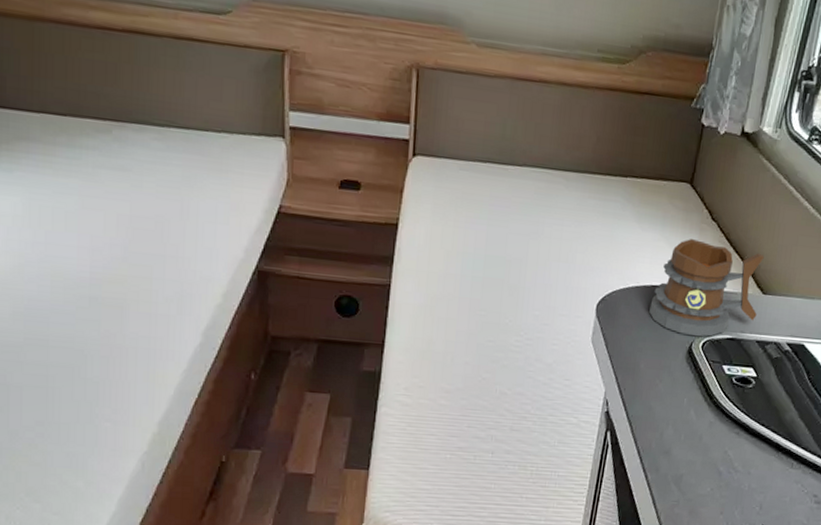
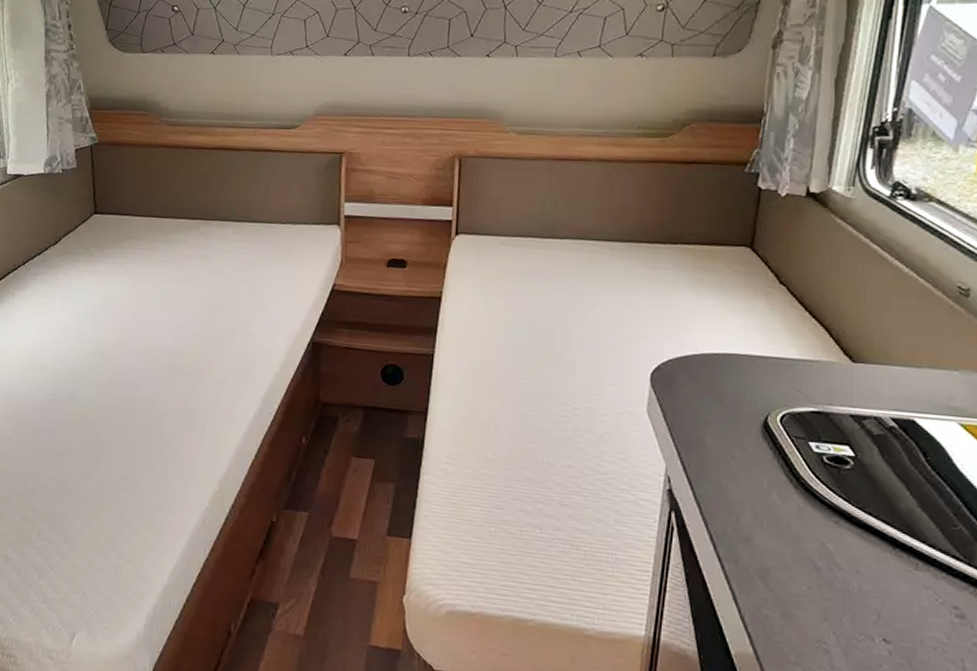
mug: present [649,239,764,337] -> none [713,304,849,409]

